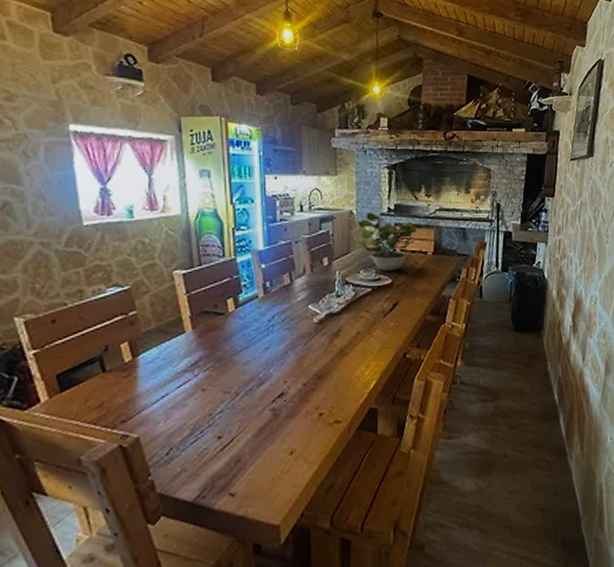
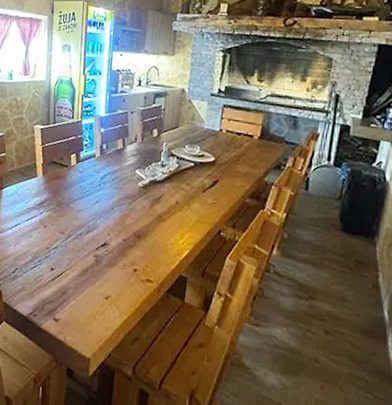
potted plant: present [358,212,417,271] -> none [187,91,246,150]

